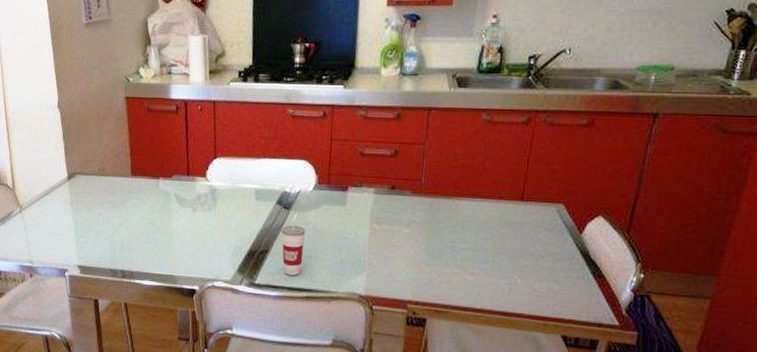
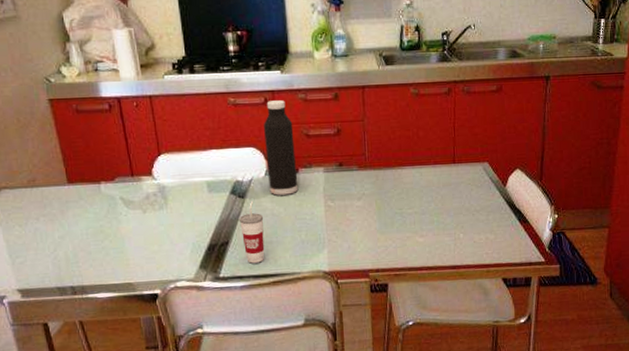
water bottle: none [315,115,349,212] -> present [264,100,299,195]

